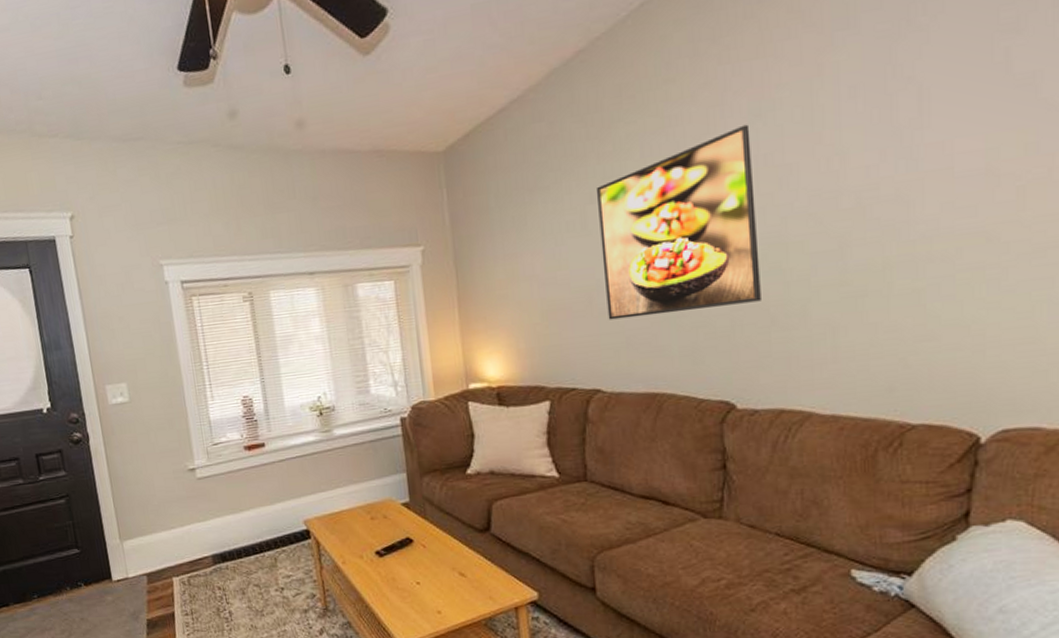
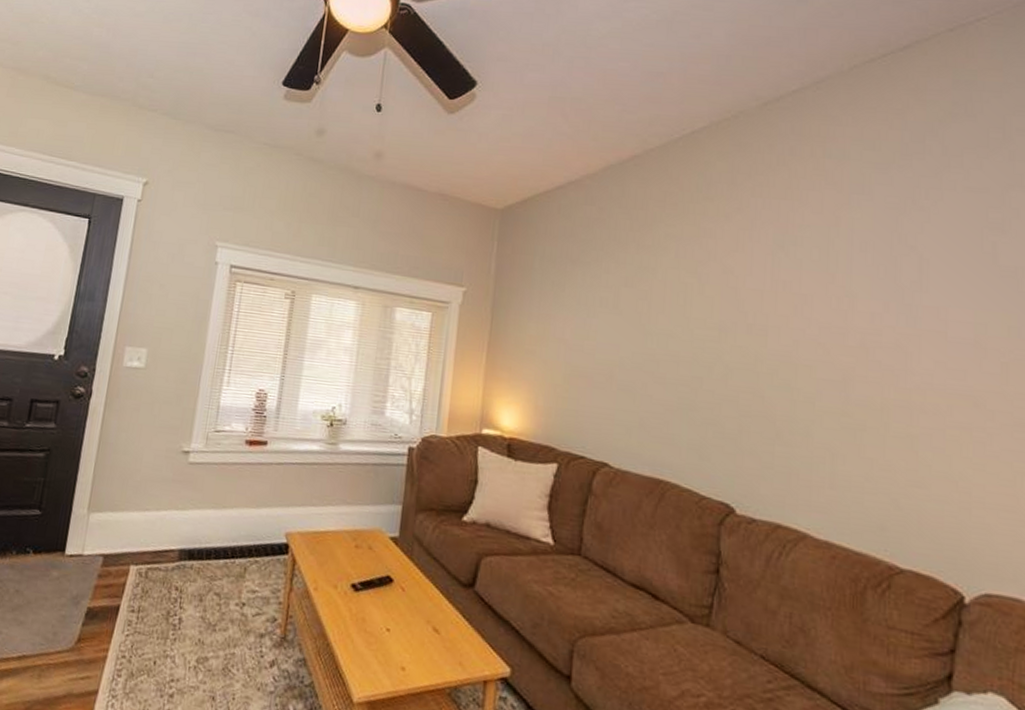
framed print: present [596,124,761,320] -> none [625,251,773,413]

